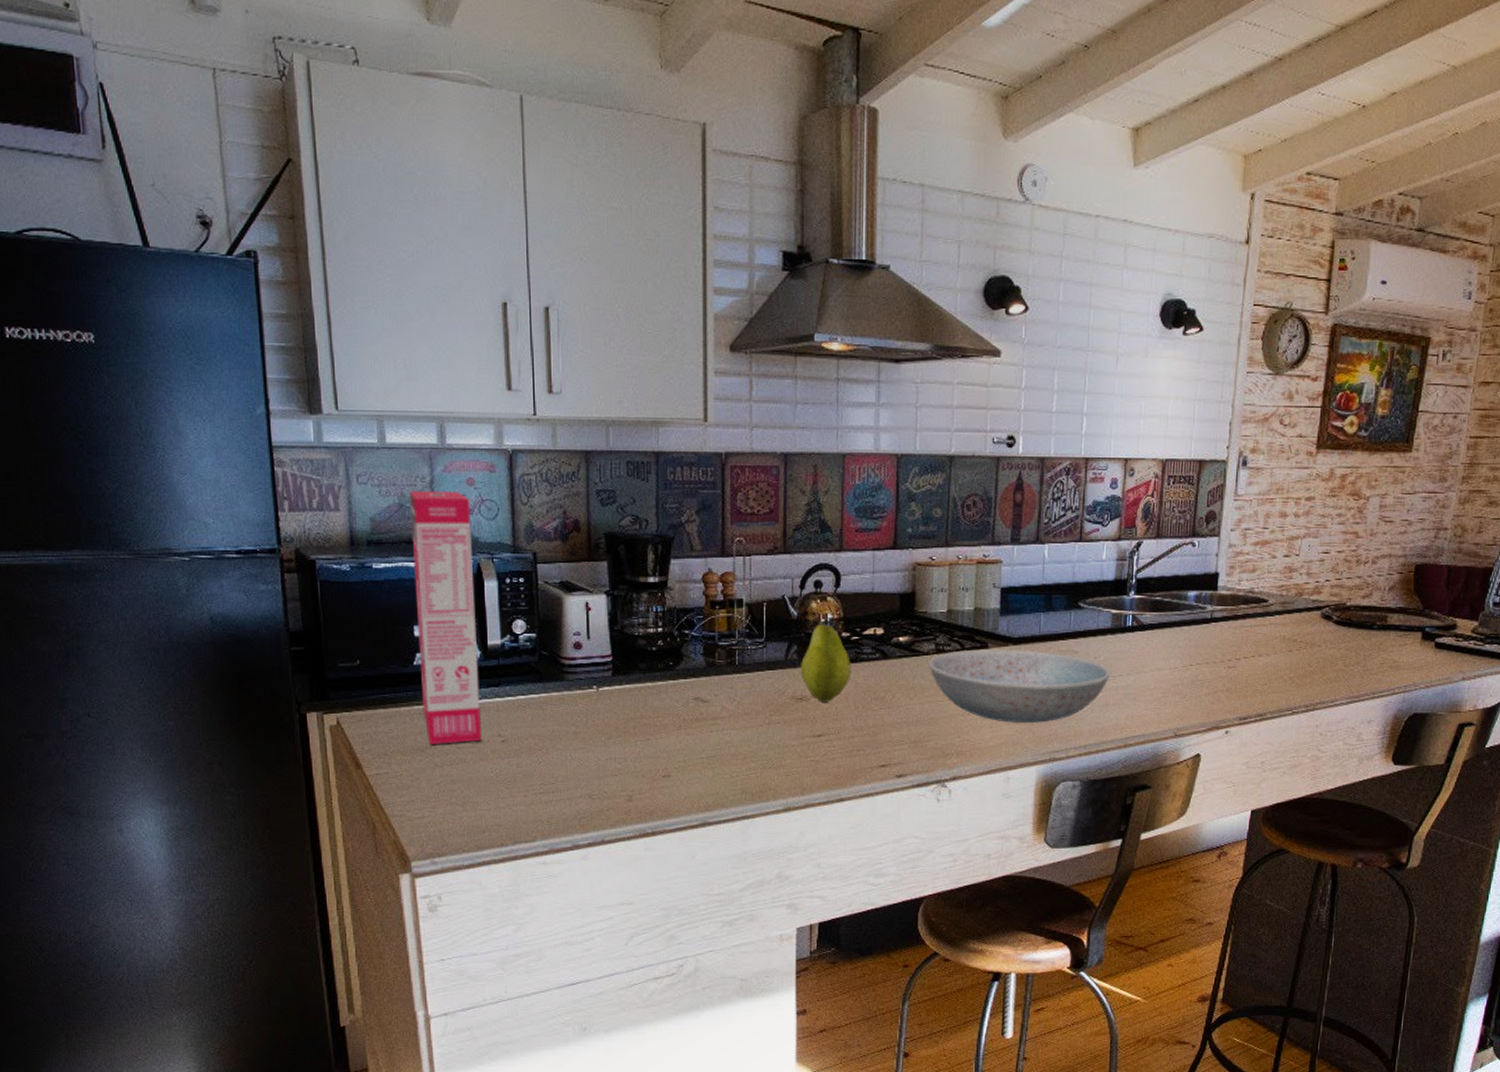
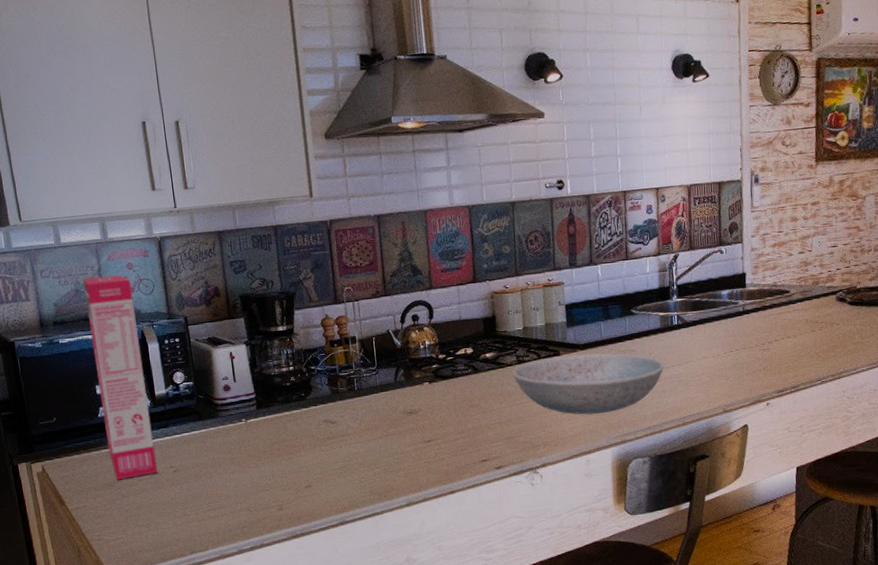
fruit: present [800,619,851,702] -> none [407,346,450,414]

